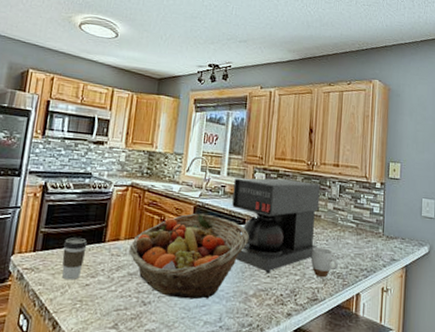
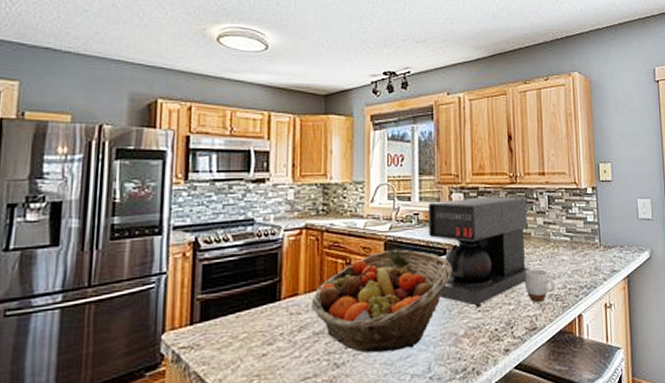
coffee cup: present [62,237,87,280] -> none [228,300,258,353]

